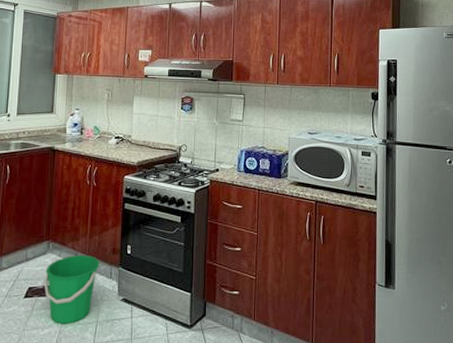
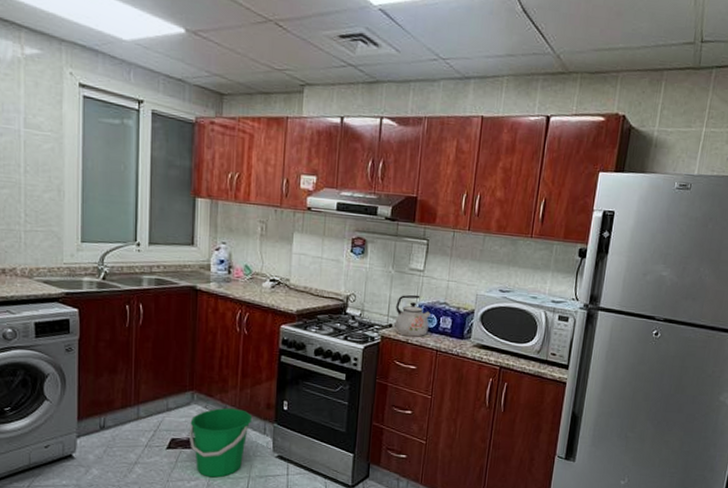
kettle: none [221,141,251,179] -> present [394,294,431,337]

